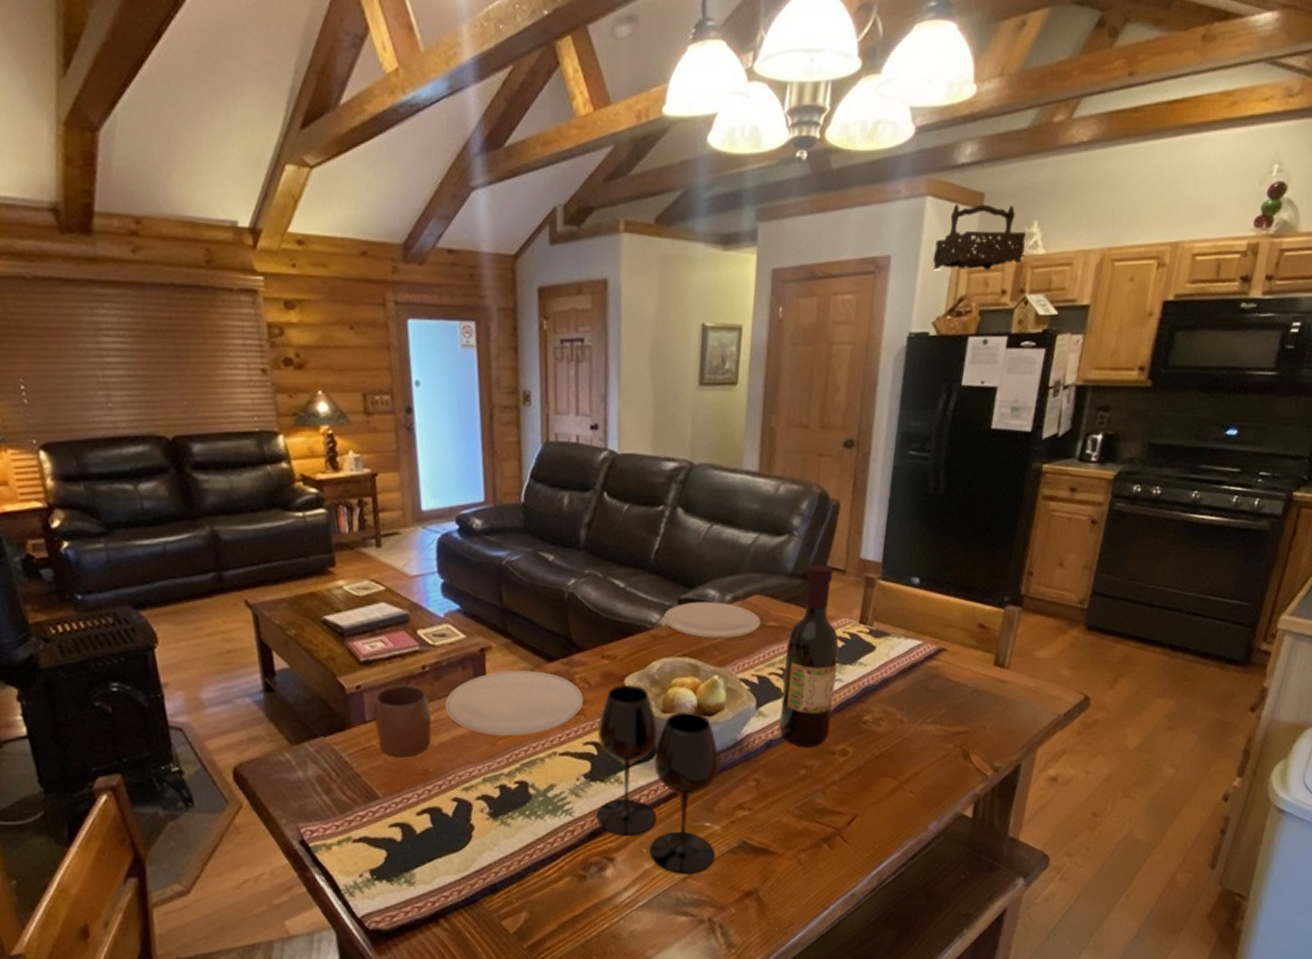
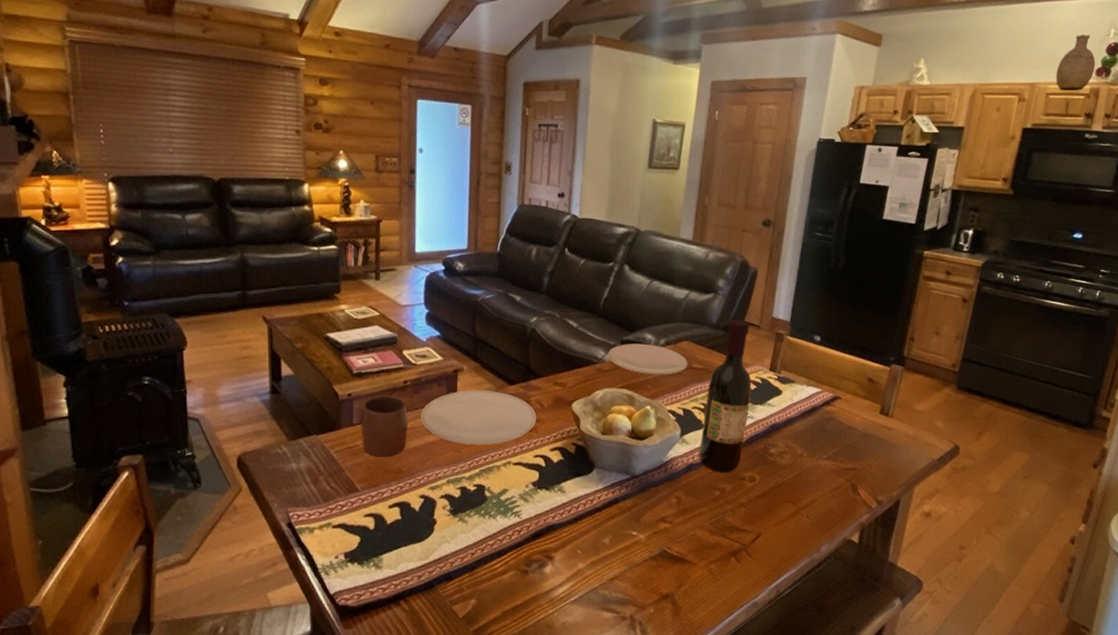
wine glass: present [595,684,719,875] -> none [539,408,647,576]
decorative basket: present [932,204,1027,270] -> none [839,42,915,94]
decorative vase: none [1204,174,1254,250] -> present [1056,34,1095,92]

